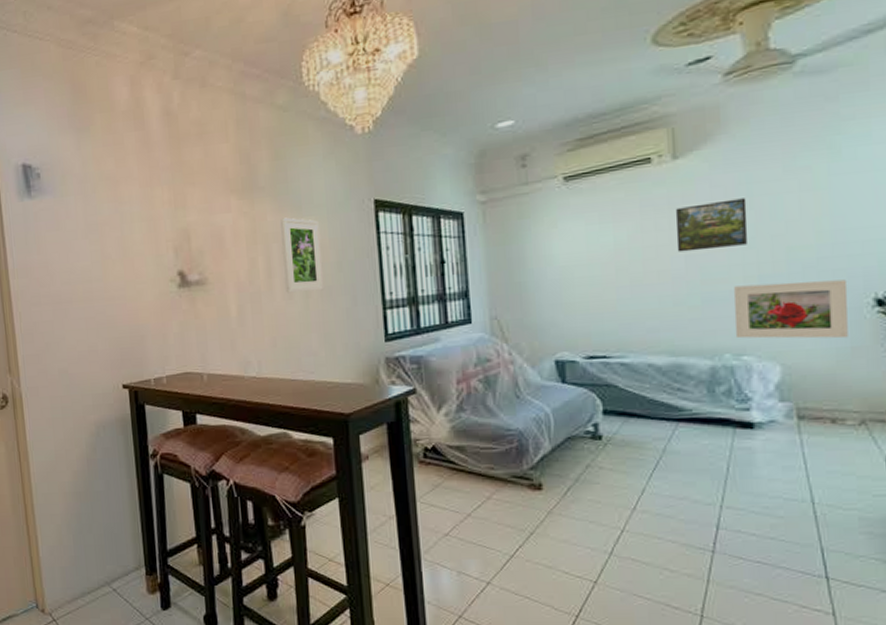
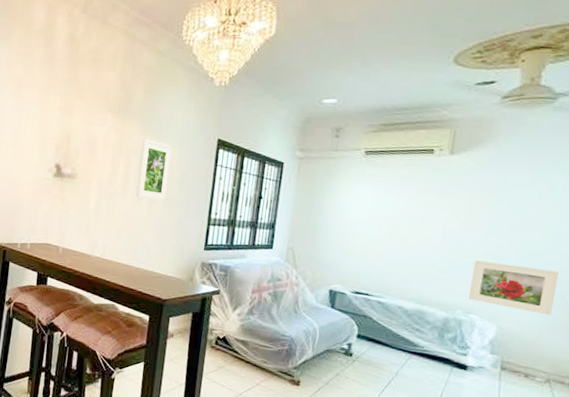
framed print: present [675,198,748,252] -> none [438,192,499,231]

